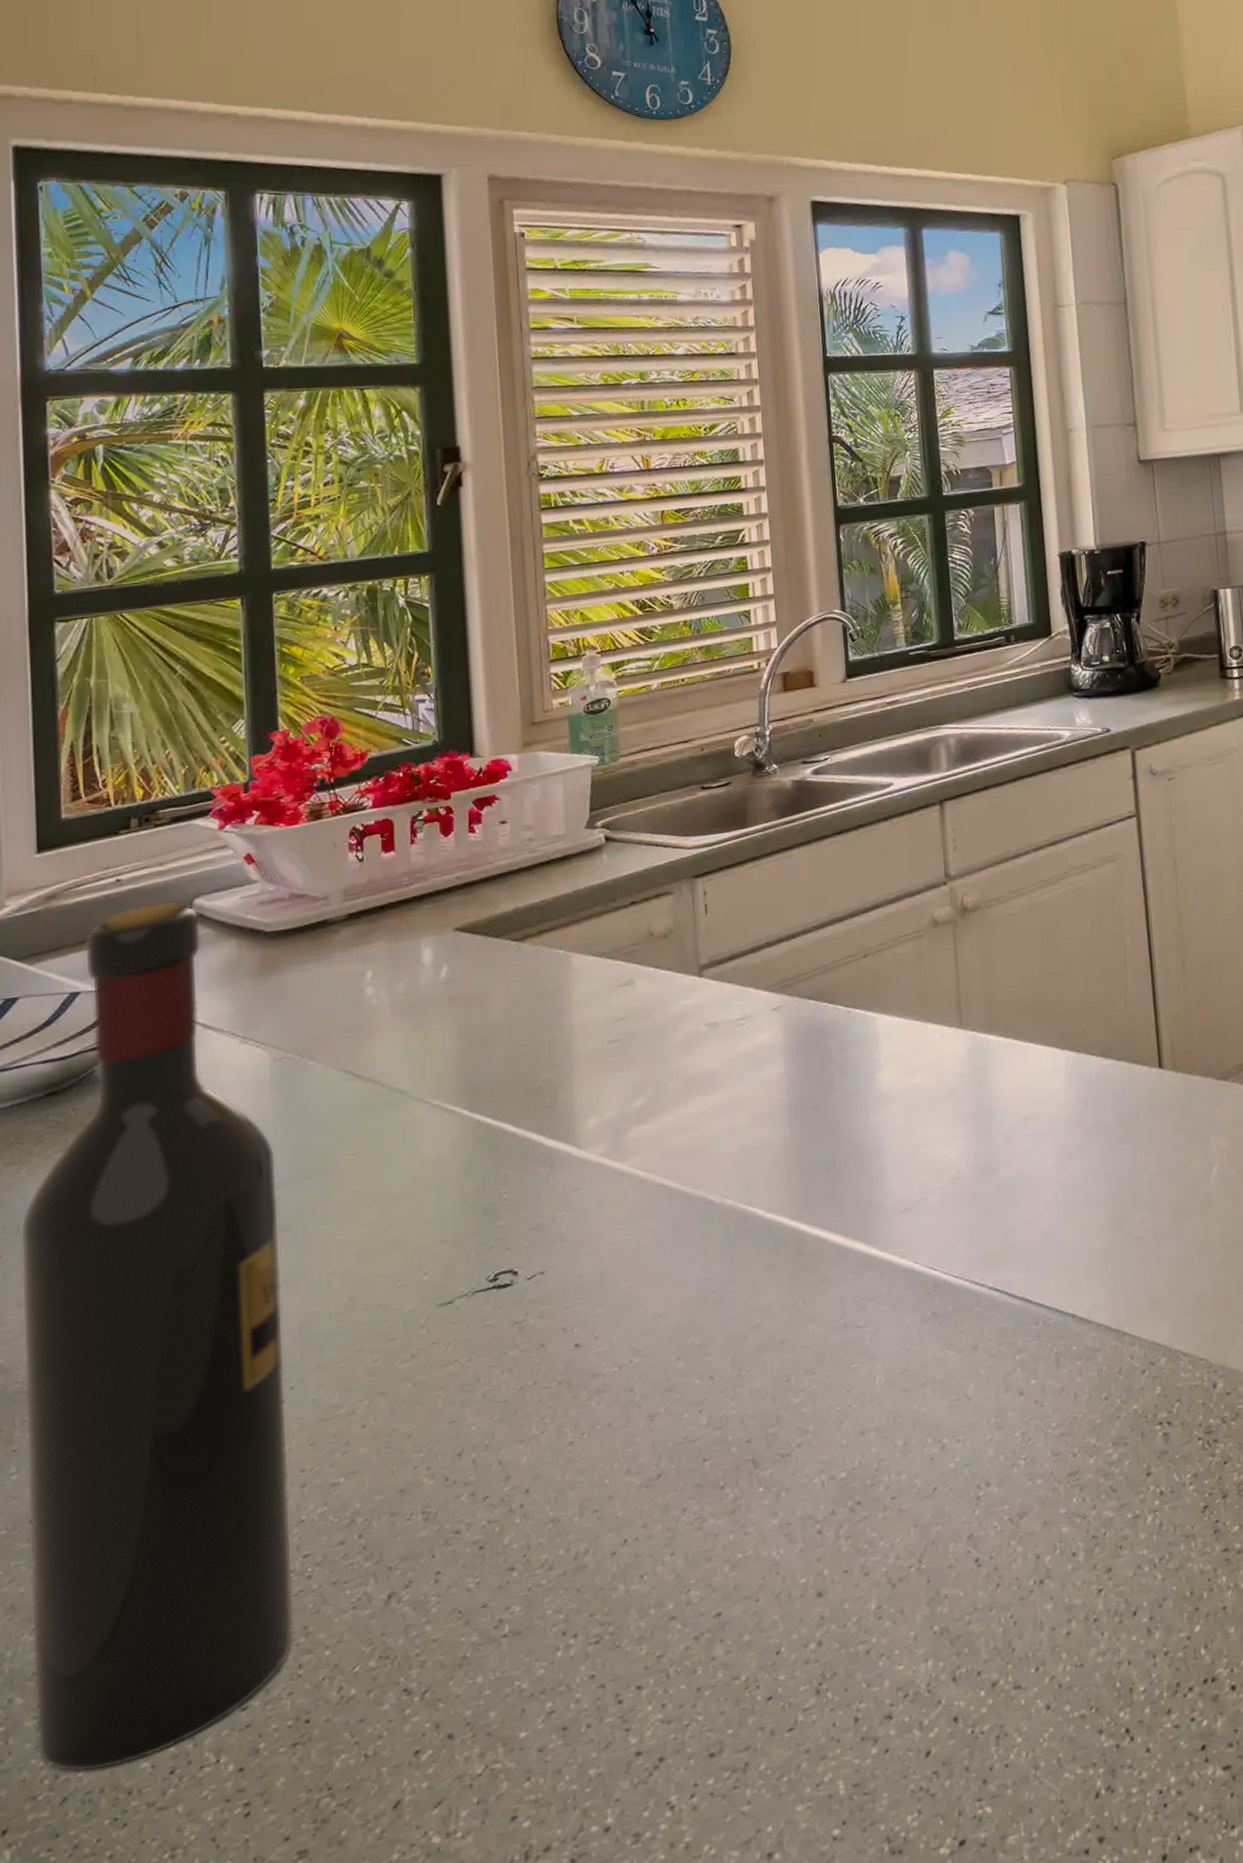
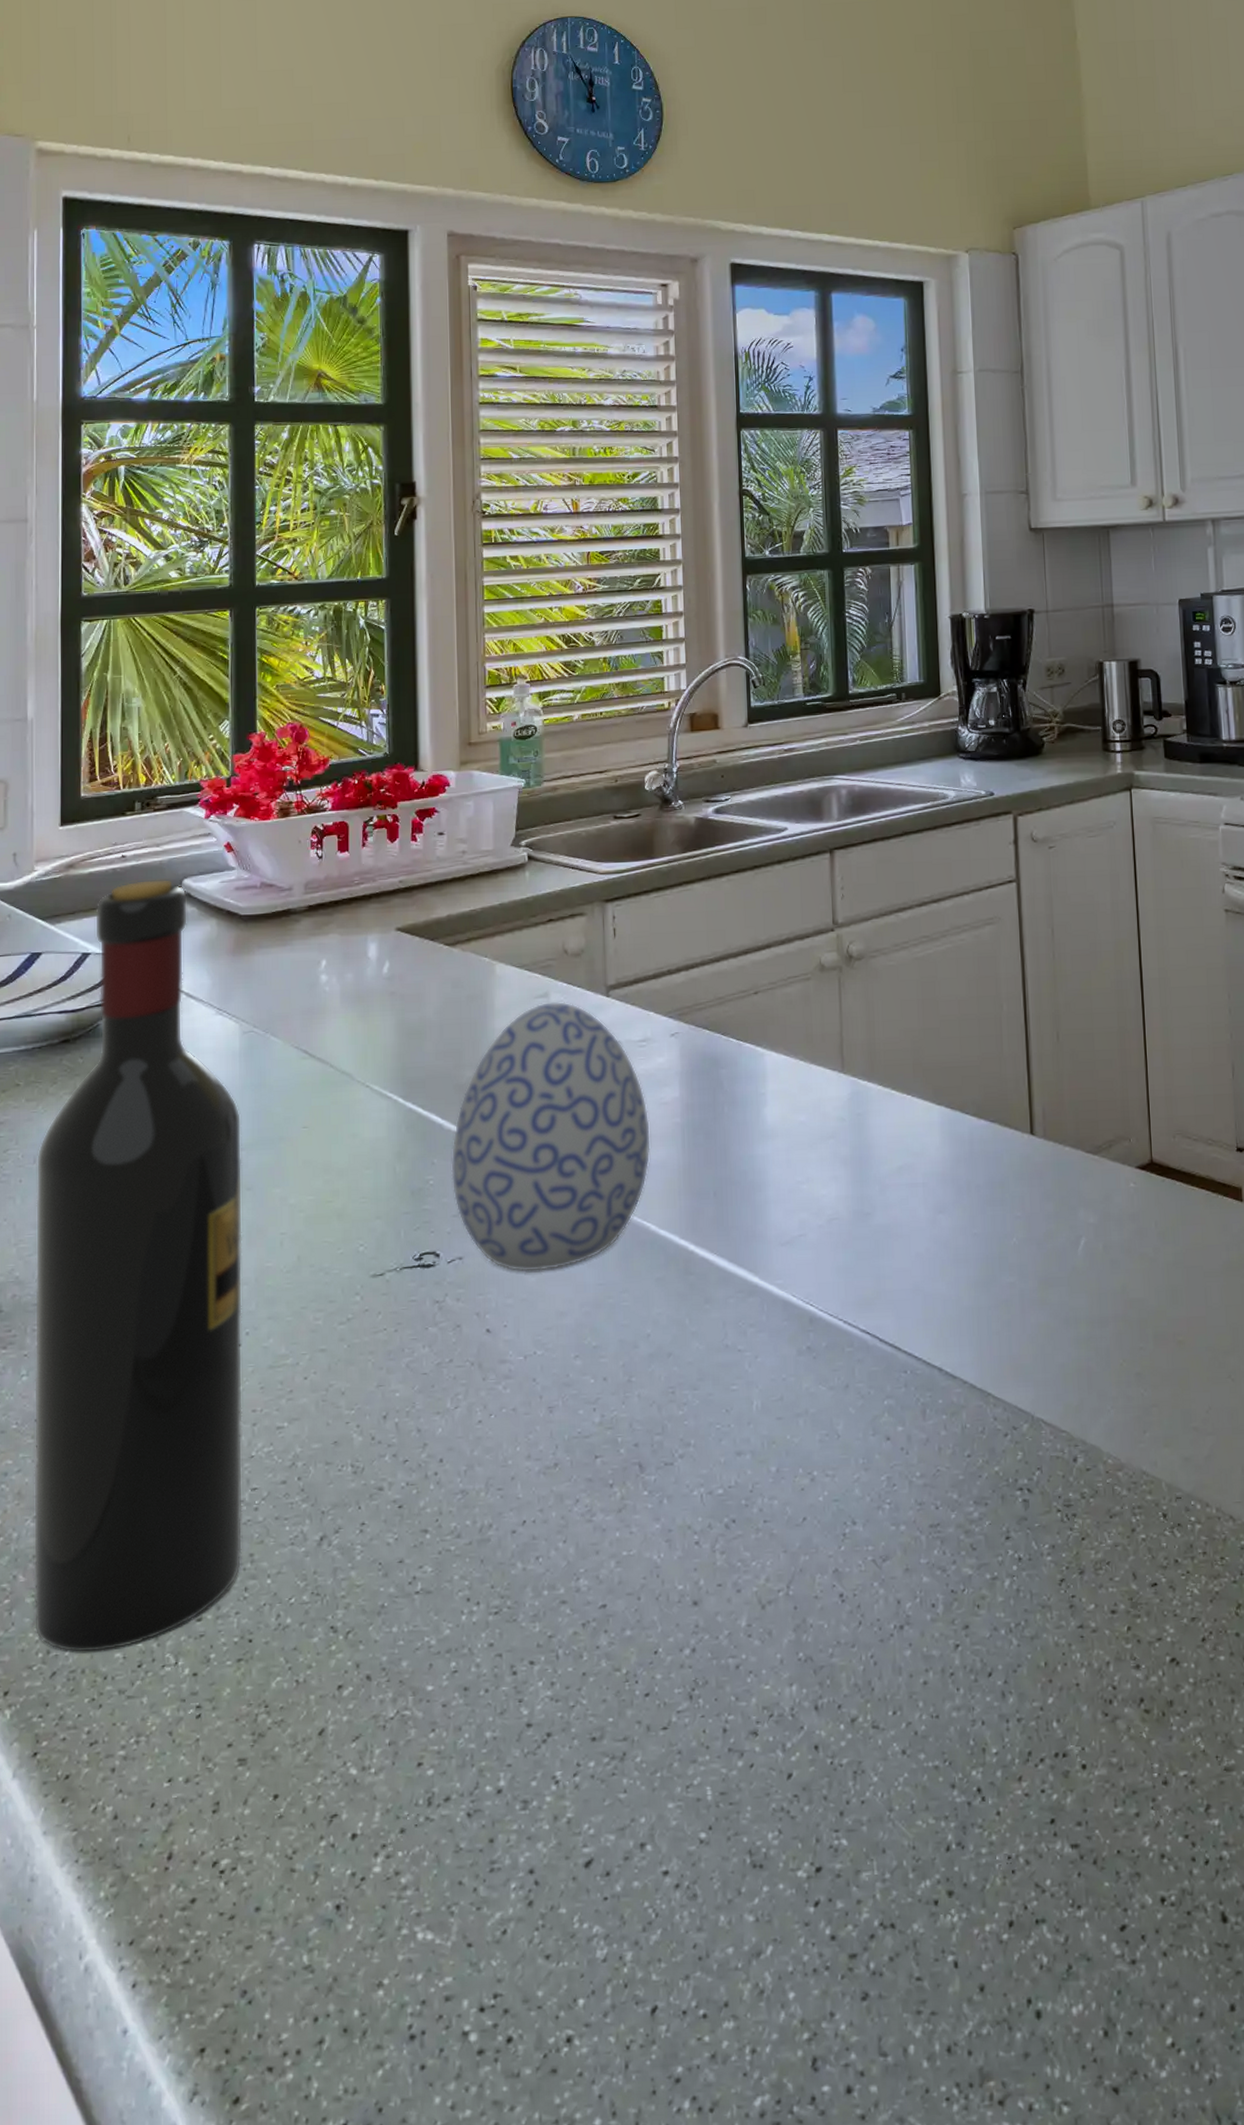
decorative egg: none [527,987,755,1279] -> present [451,1001,651,1272]

